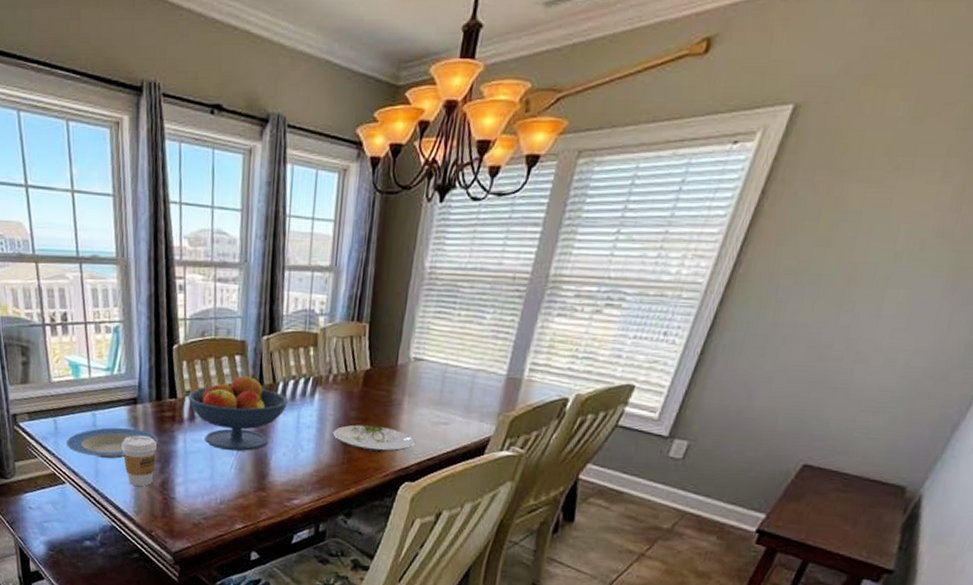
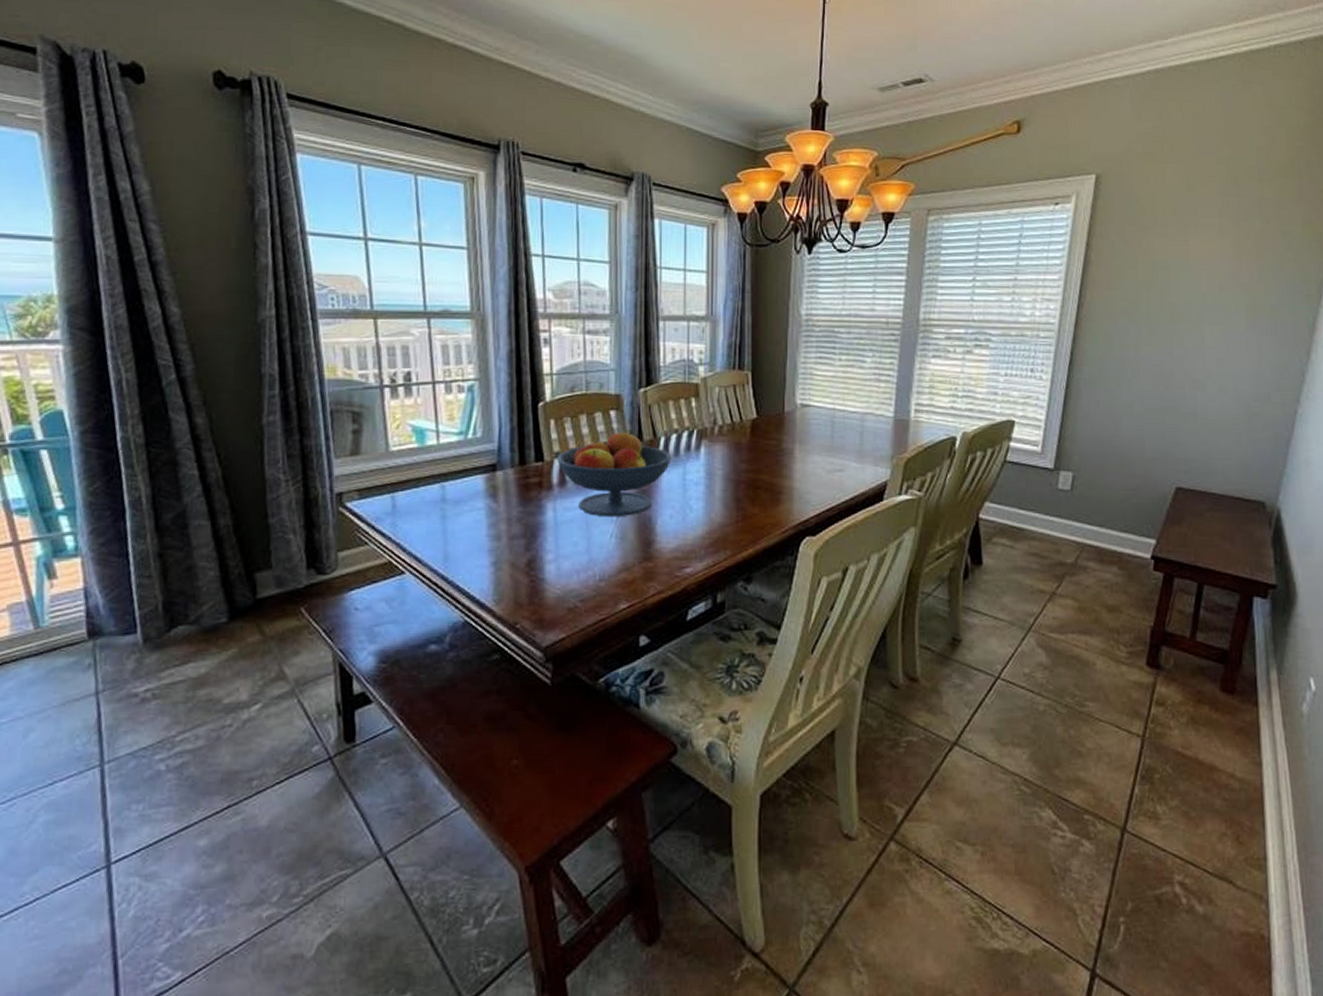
plate: present [66,427,158,459] -> none [406,499,522,539]
coffee cup: present [122,435,158,487] -> none [477,507,522,569]
plate: present [333,424,415,452] -> none [723,478,811,506]

